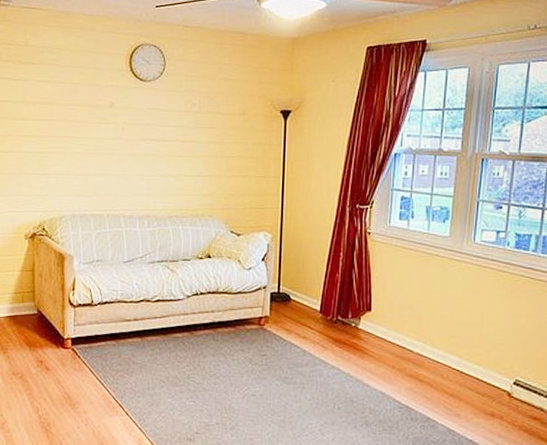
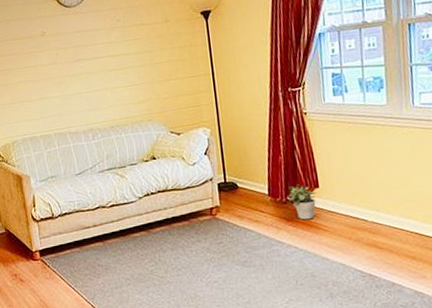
potted plant: none [339,305,367,343] -> present [288,184,316,220]

